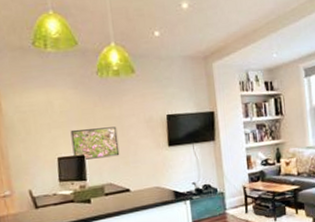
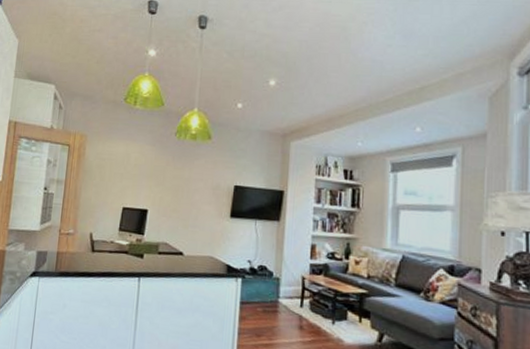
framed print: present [70,126,120,160] -> none [137,183,183,217]

